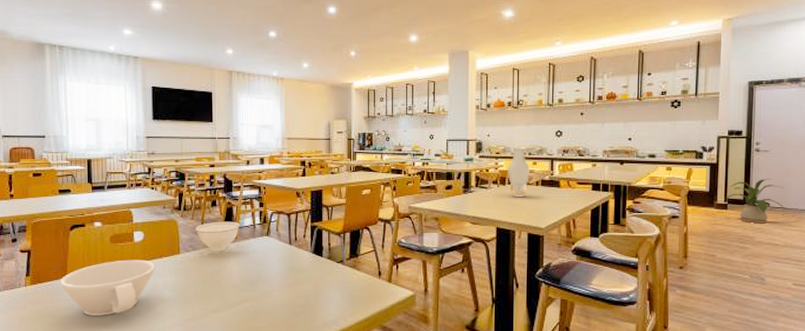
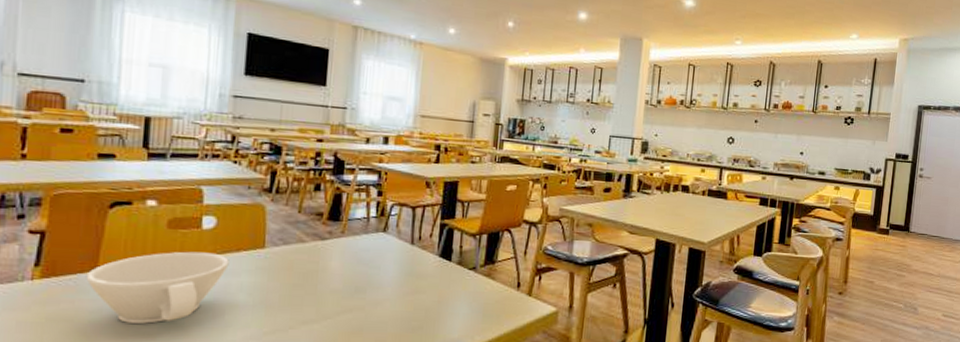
bowl: present [196,221,240,253] -> none [289,210,350,249]
vase: present [508,148,531,198] -> none [673,152,698,208]
house plant: present [726,179,785,225] -> none [888,206,941,253]

